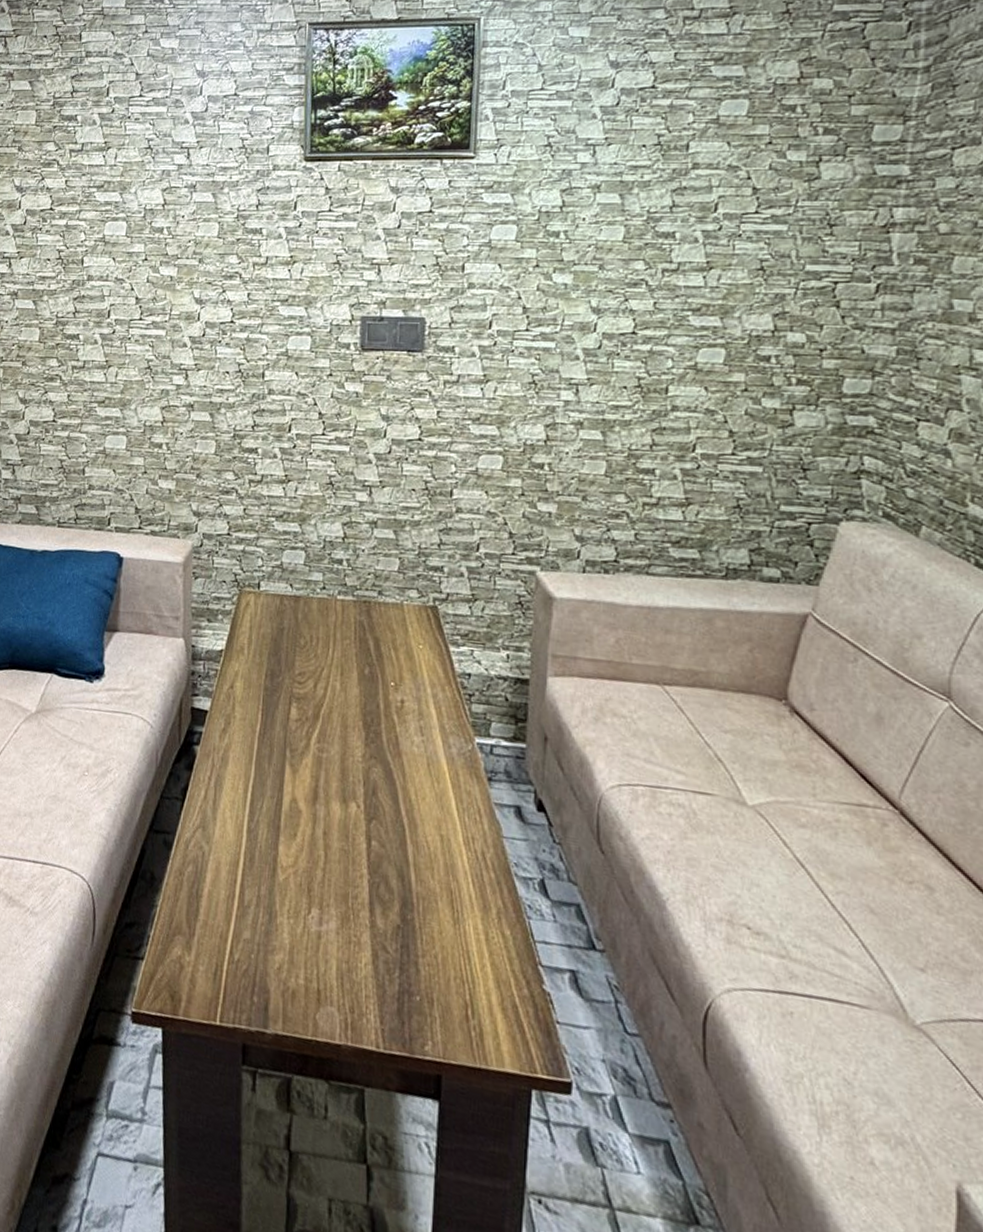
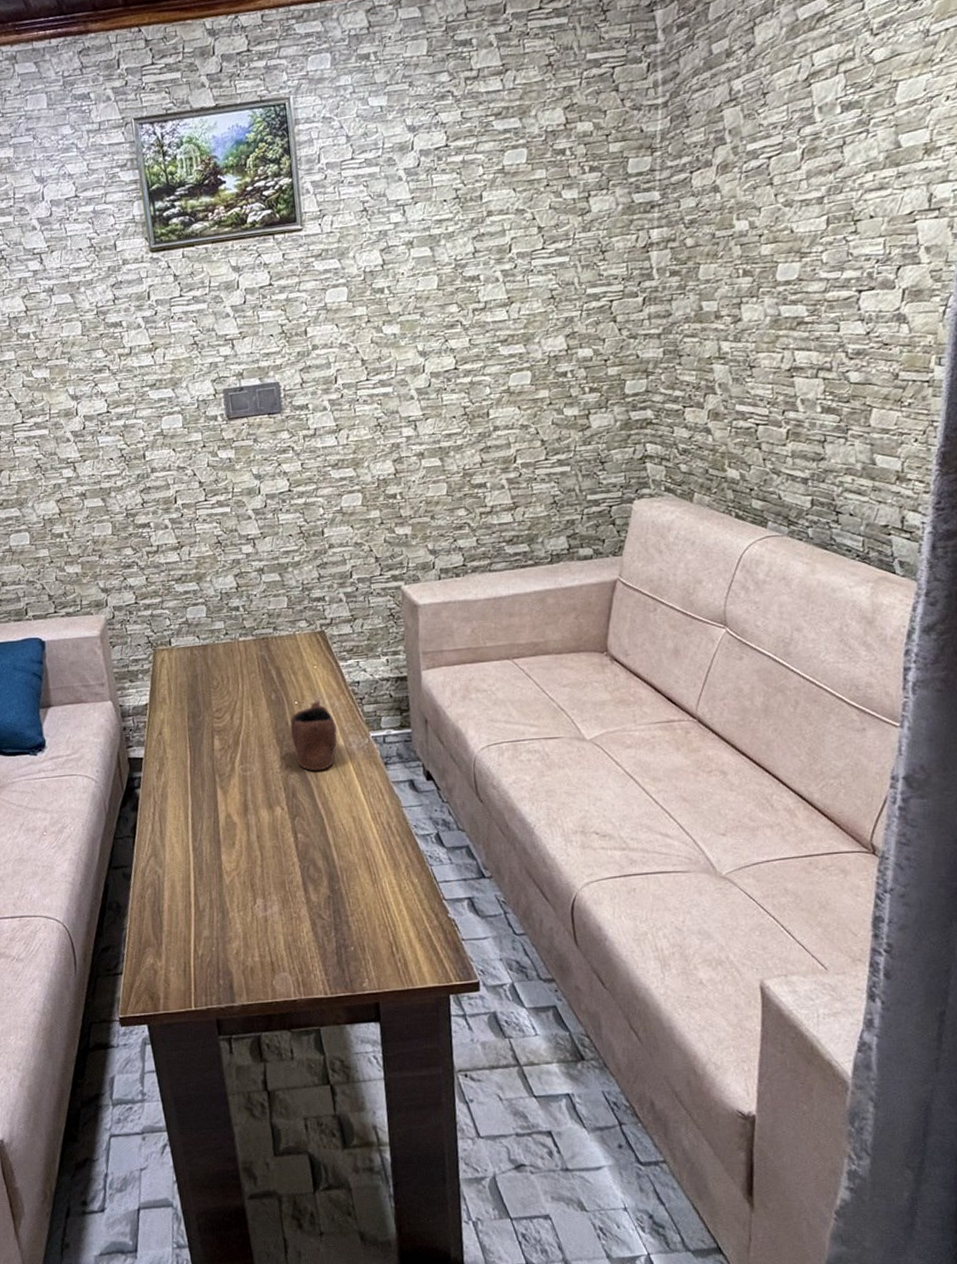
mug: none [379,686,436,771] -> present [289,701,337,771]

